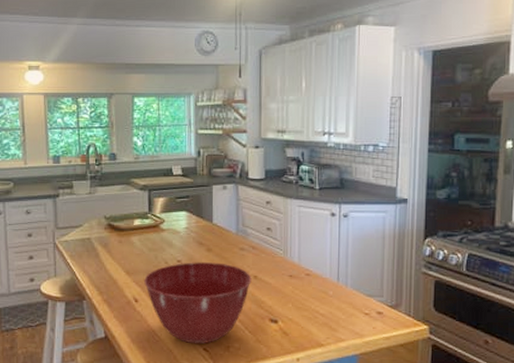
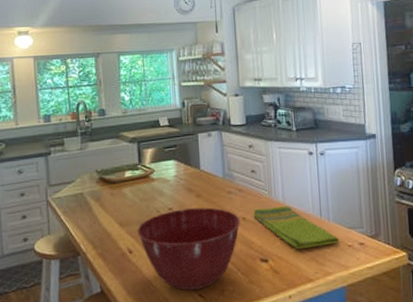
dish towel: none [266,267,356,312] -> present [253,205,340,249]

